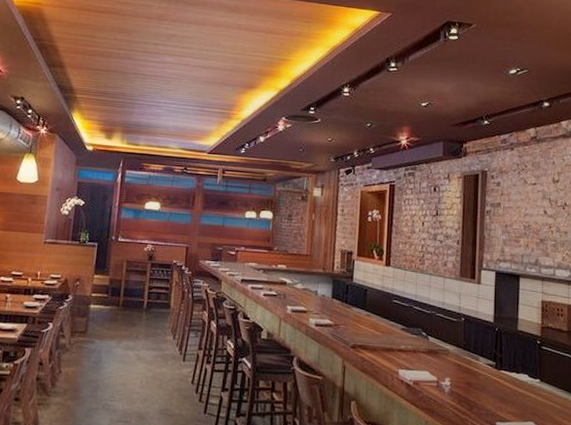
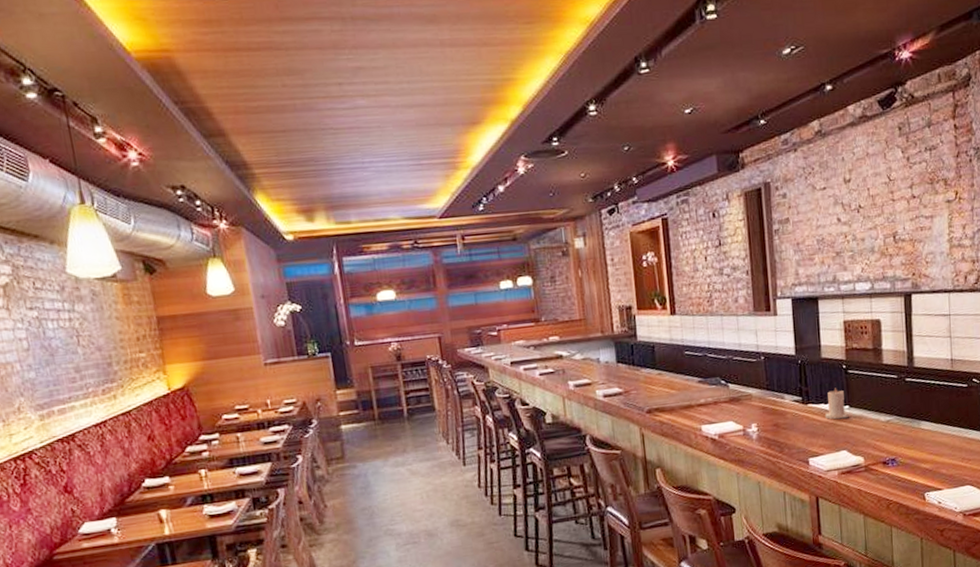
candle: none [516,360,540,391] -> present [825,388,850,420]

